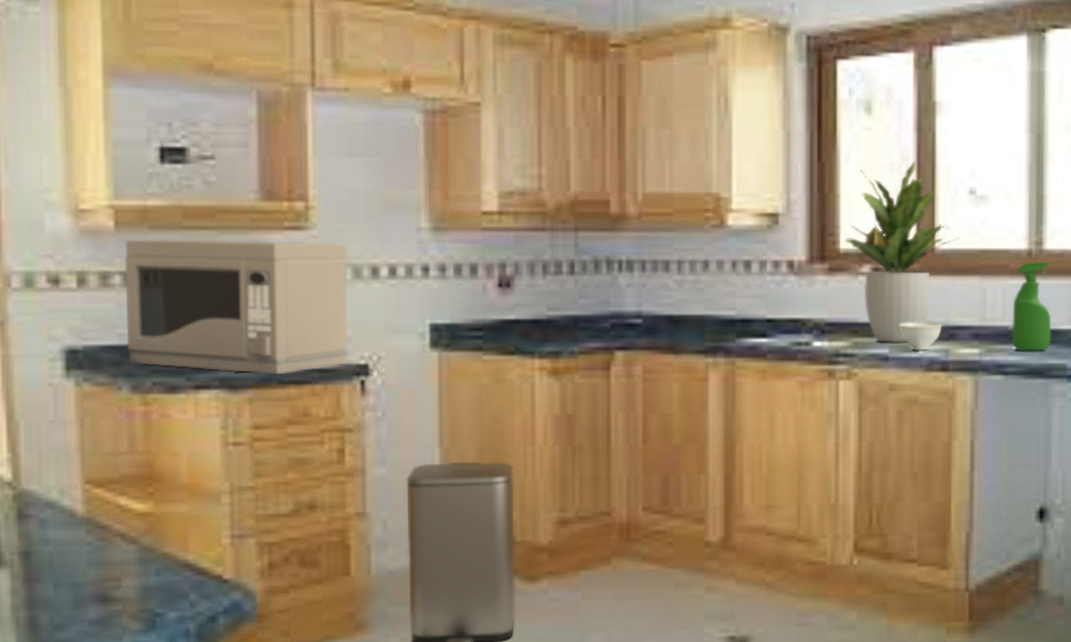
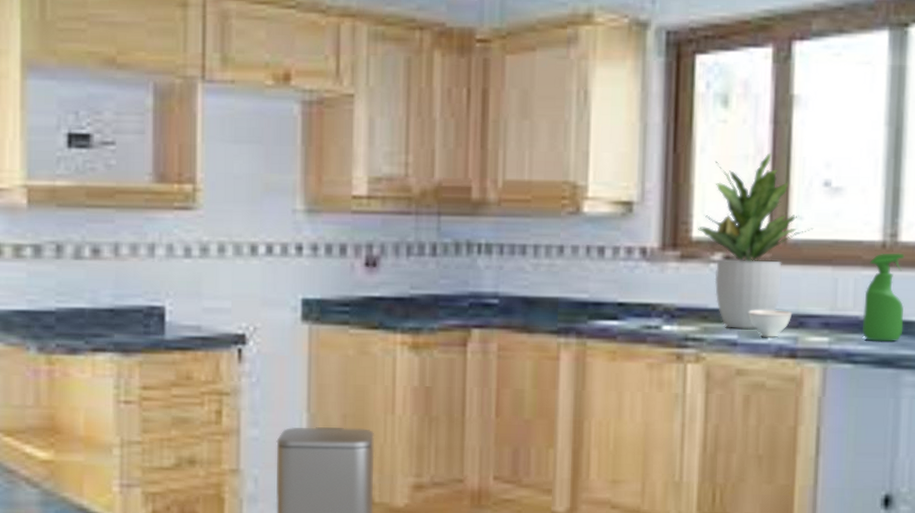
microwave: present [124,239,348,375] -> none [35,216,229,341]

